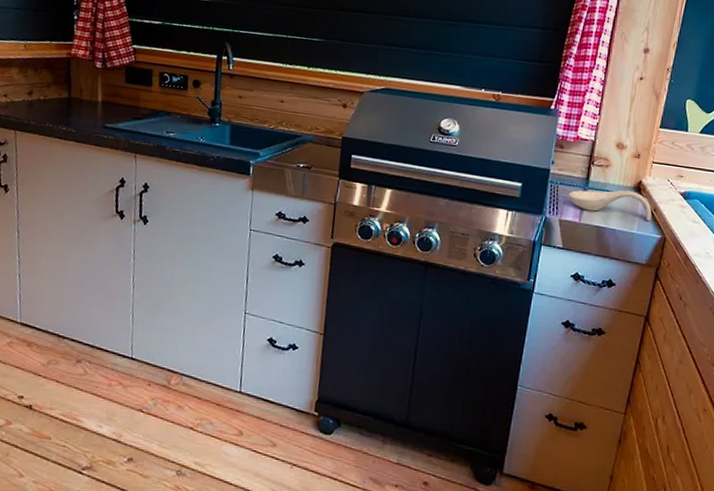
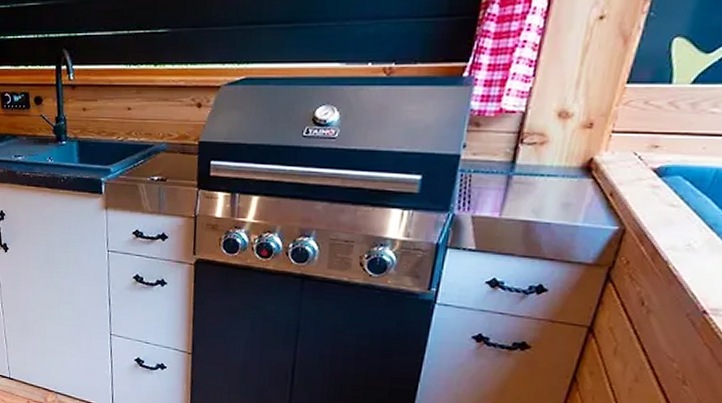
spoon rest: present [569,190,652,222] -> none [485,172,607,210]

